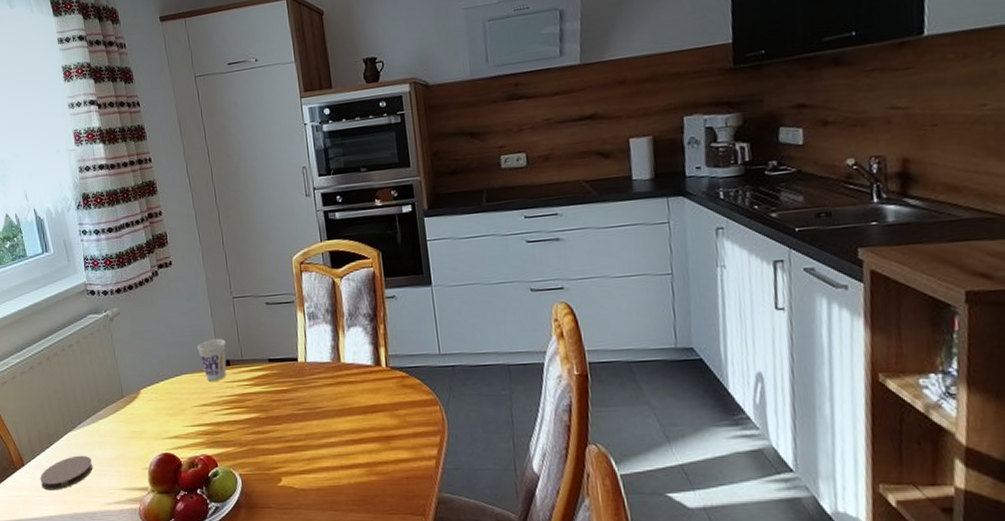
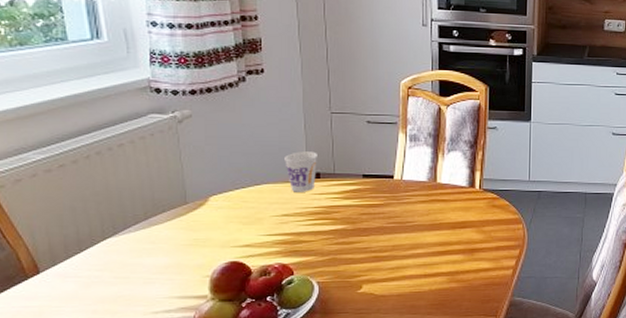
coaster: present [40,455,93,491] -> none [61,262,138,300]

